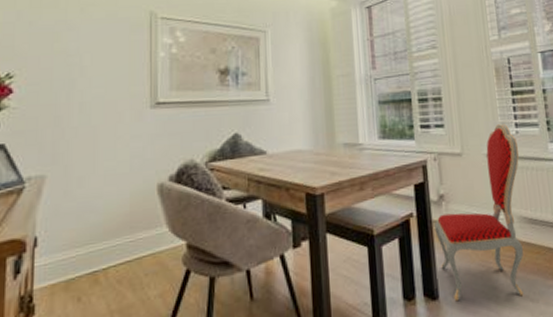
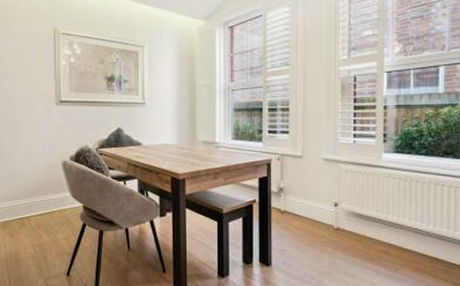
dining chair: present [434,124,524,302] -> none [273,134,354,272]

